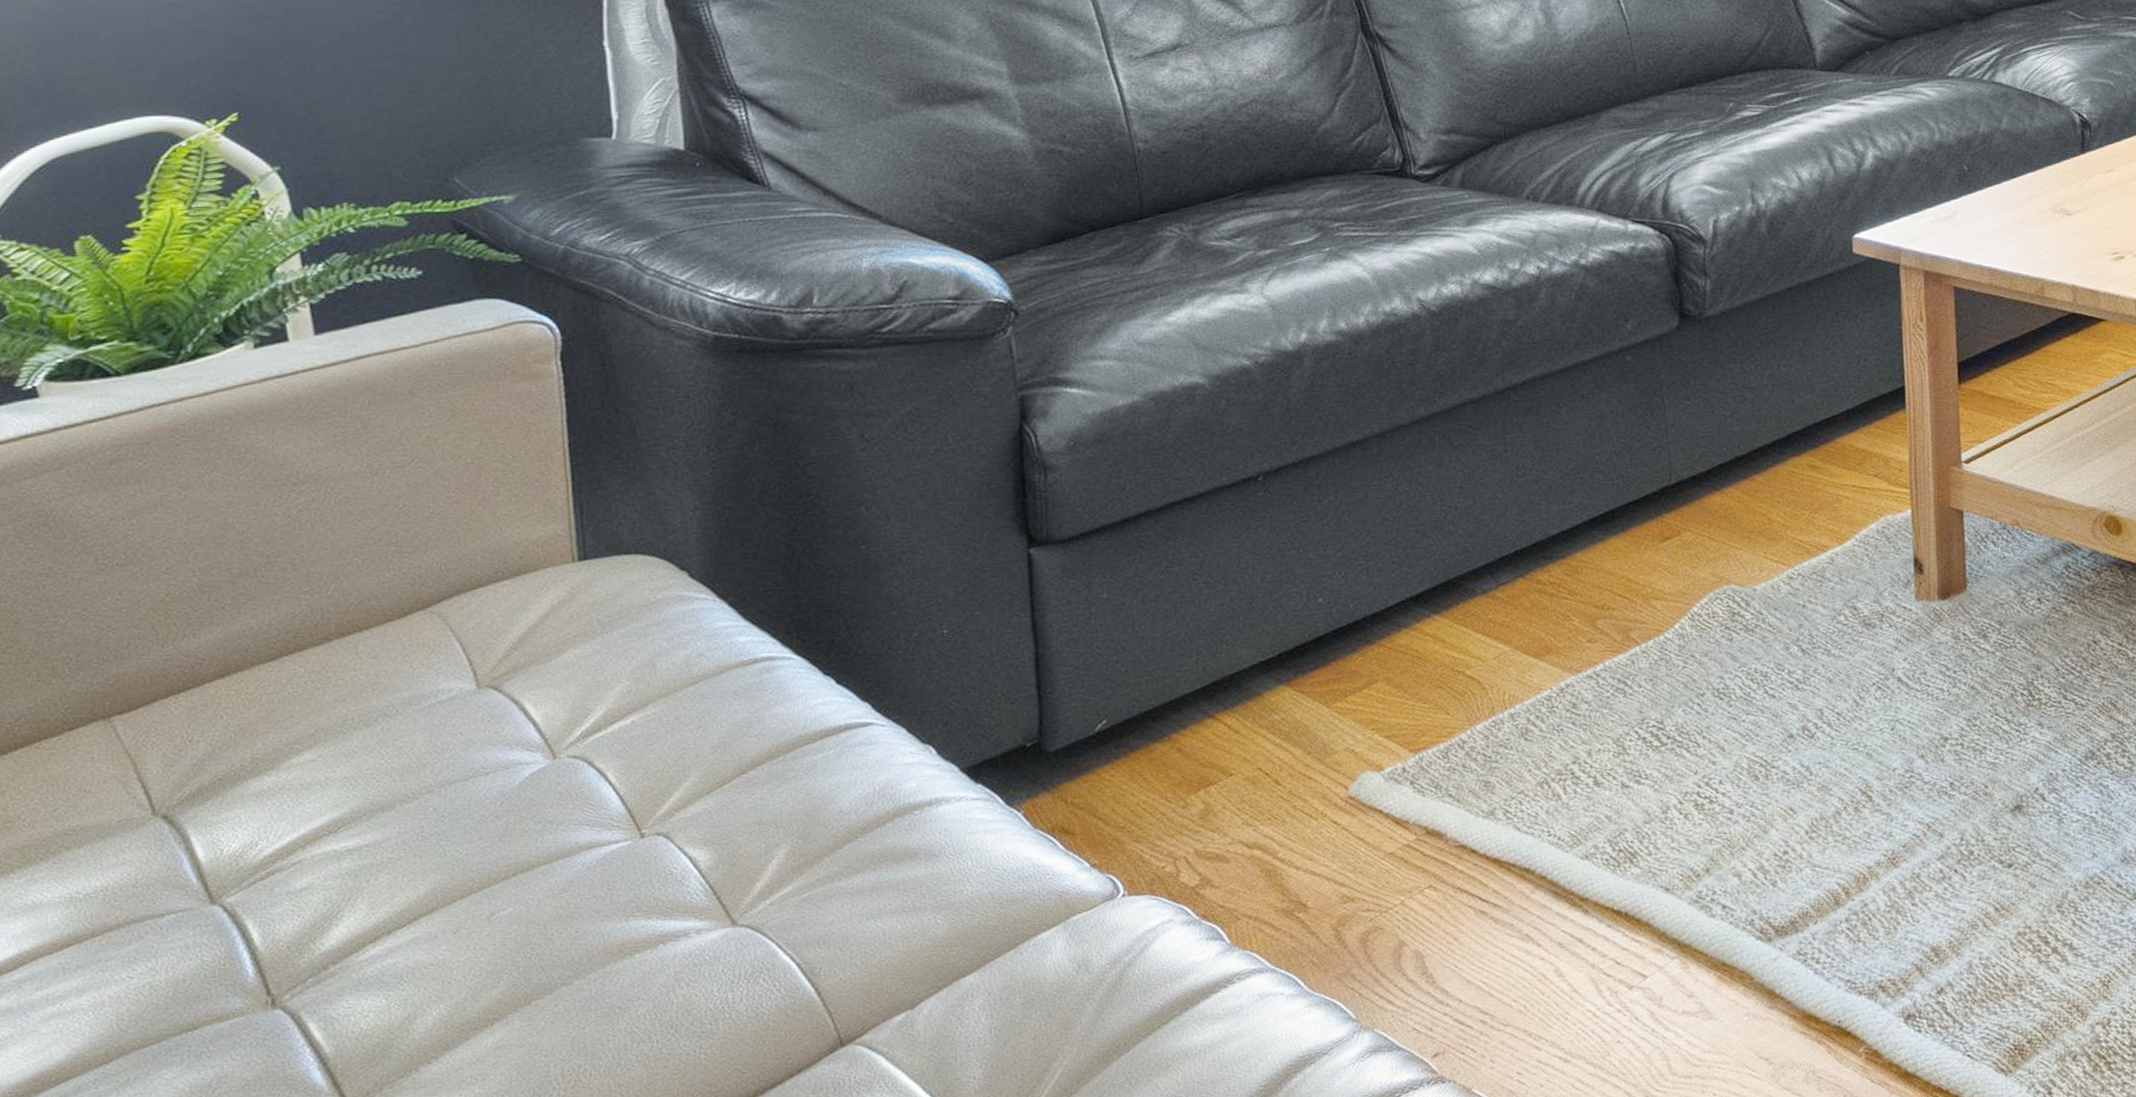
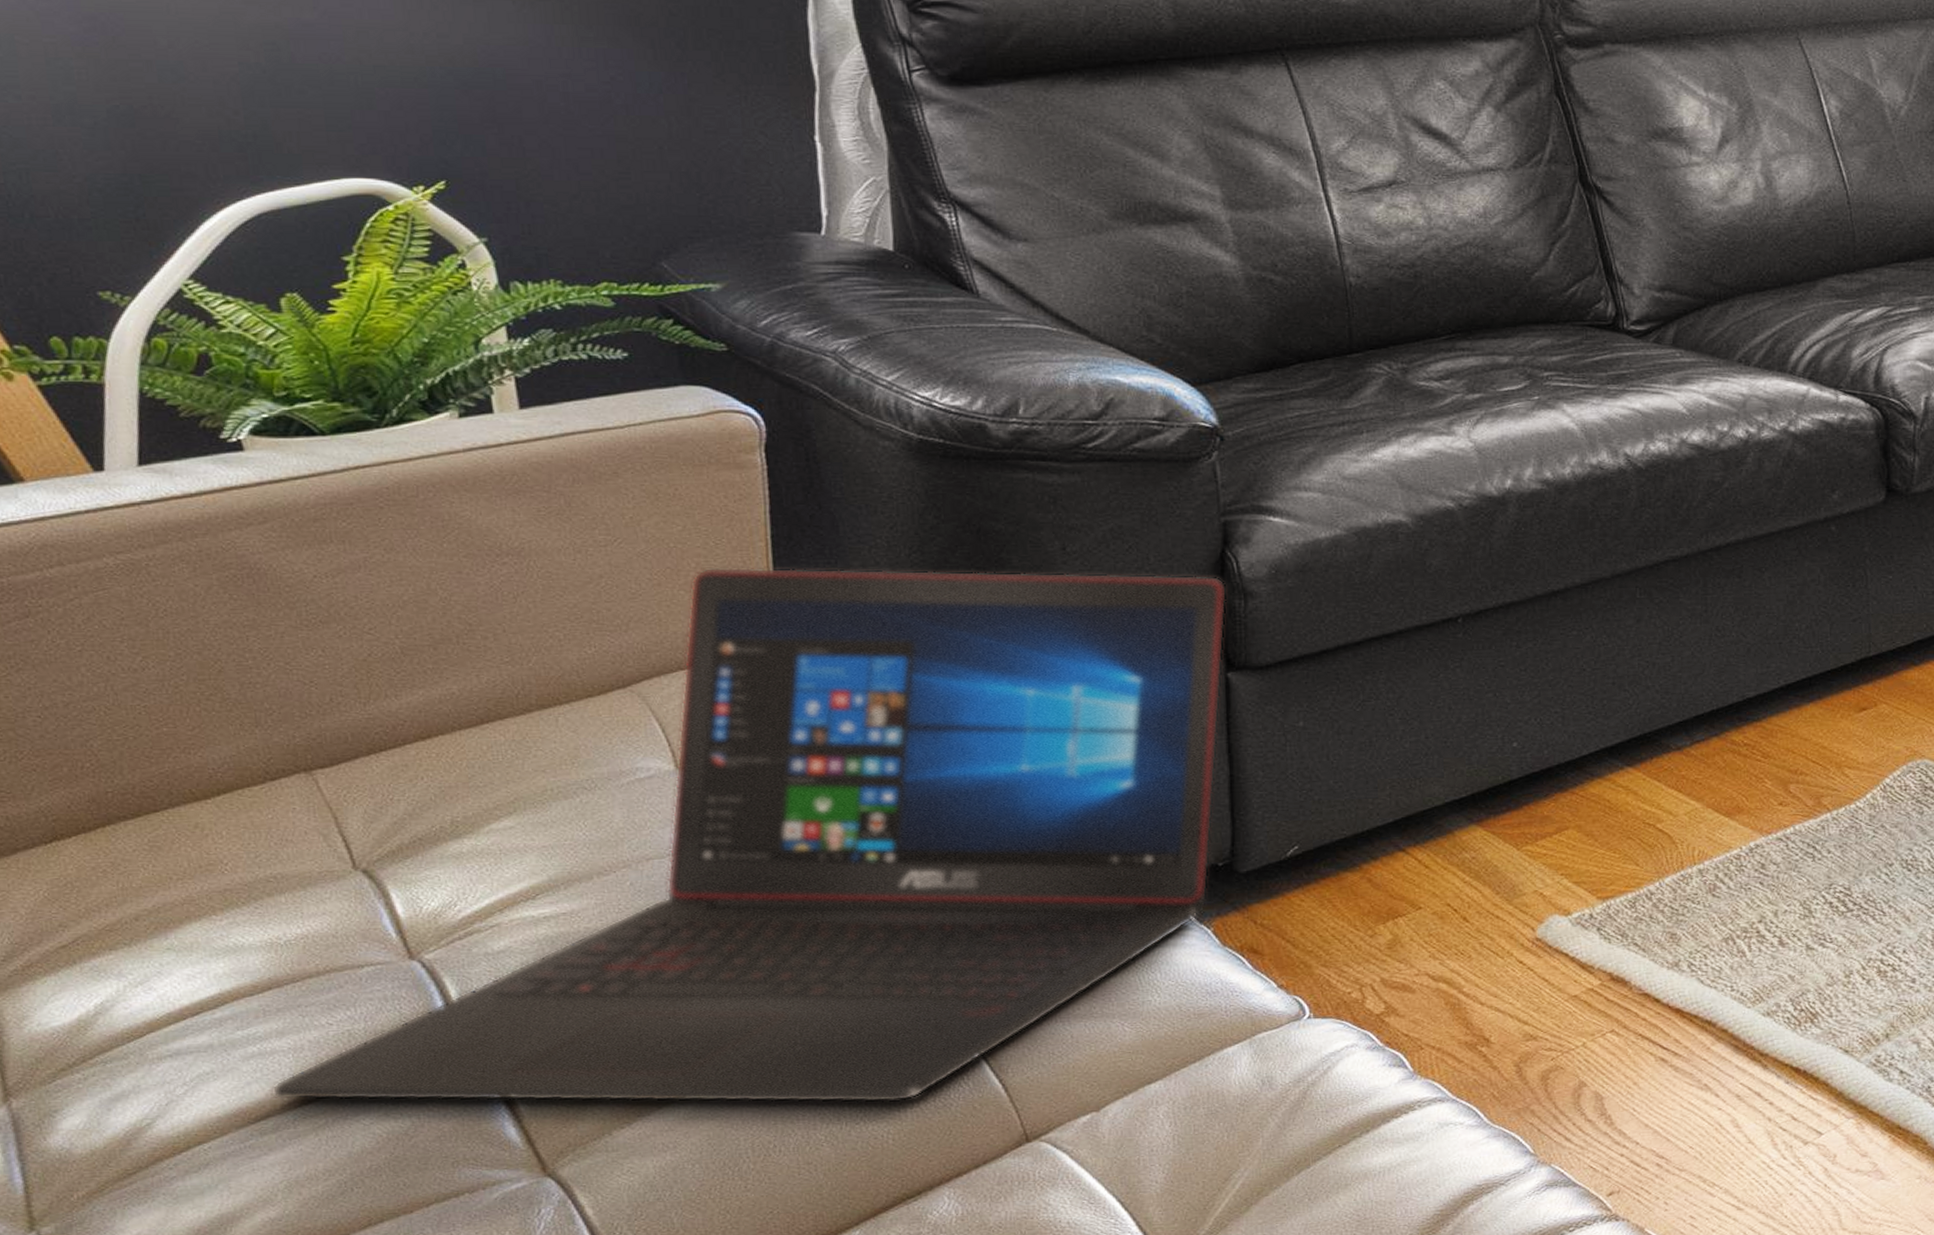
laptop: none [71,451,1027,1060] -> present [271,567,1228,1103]

